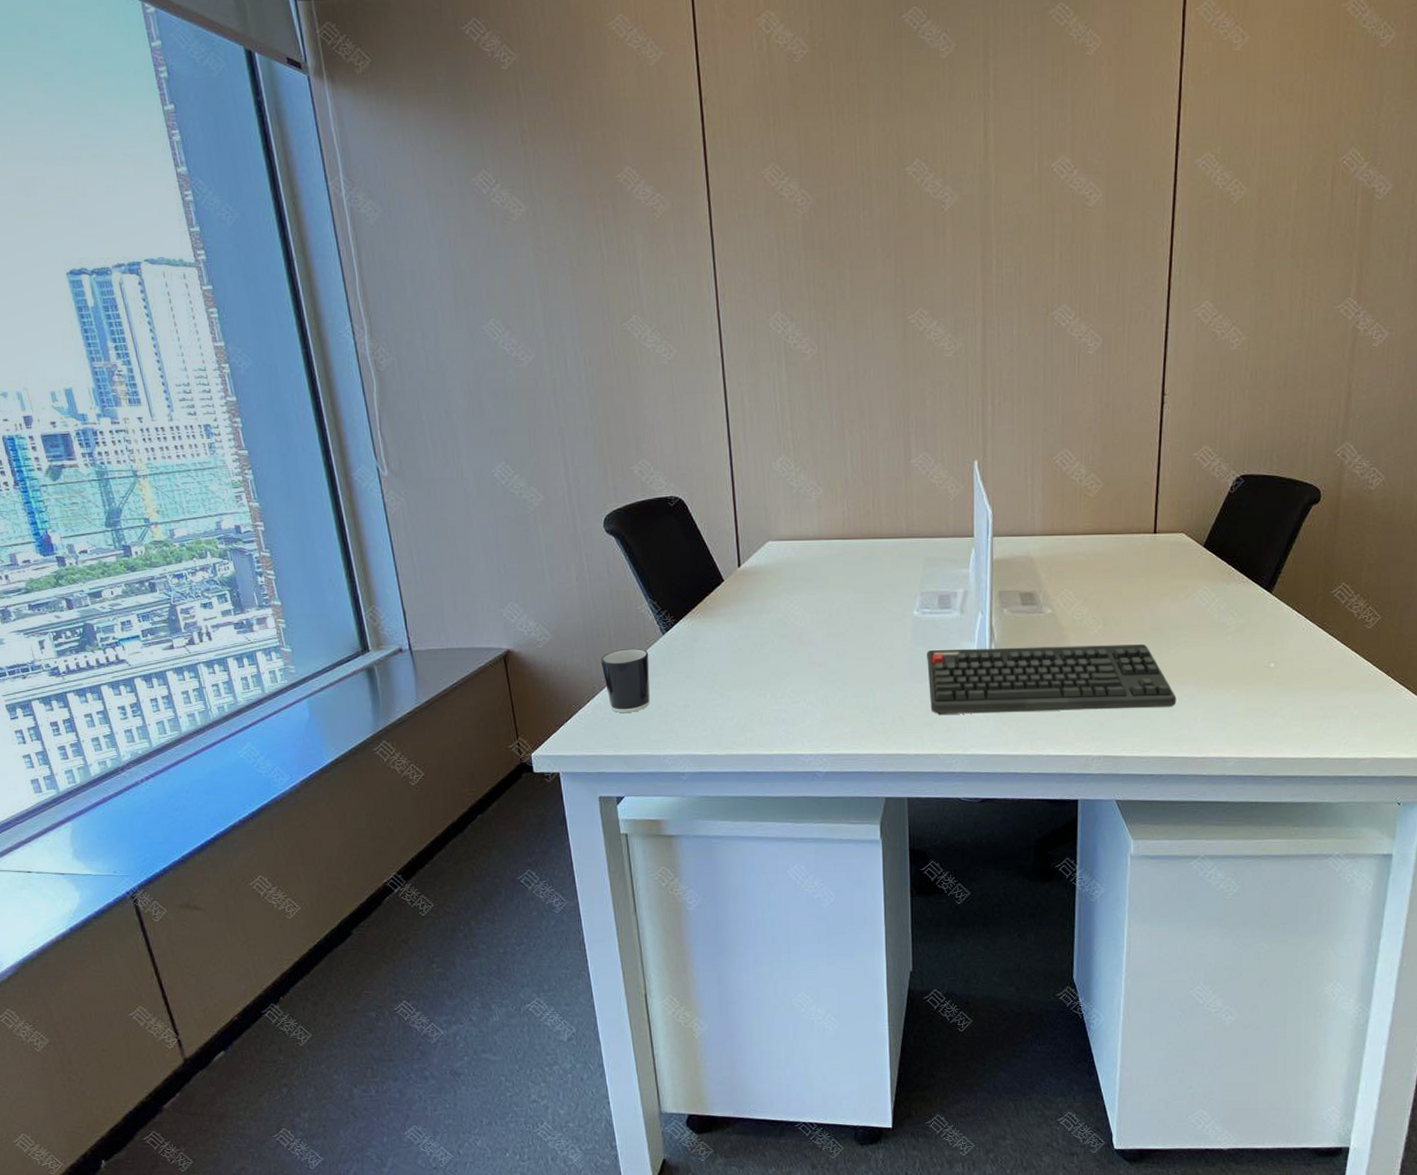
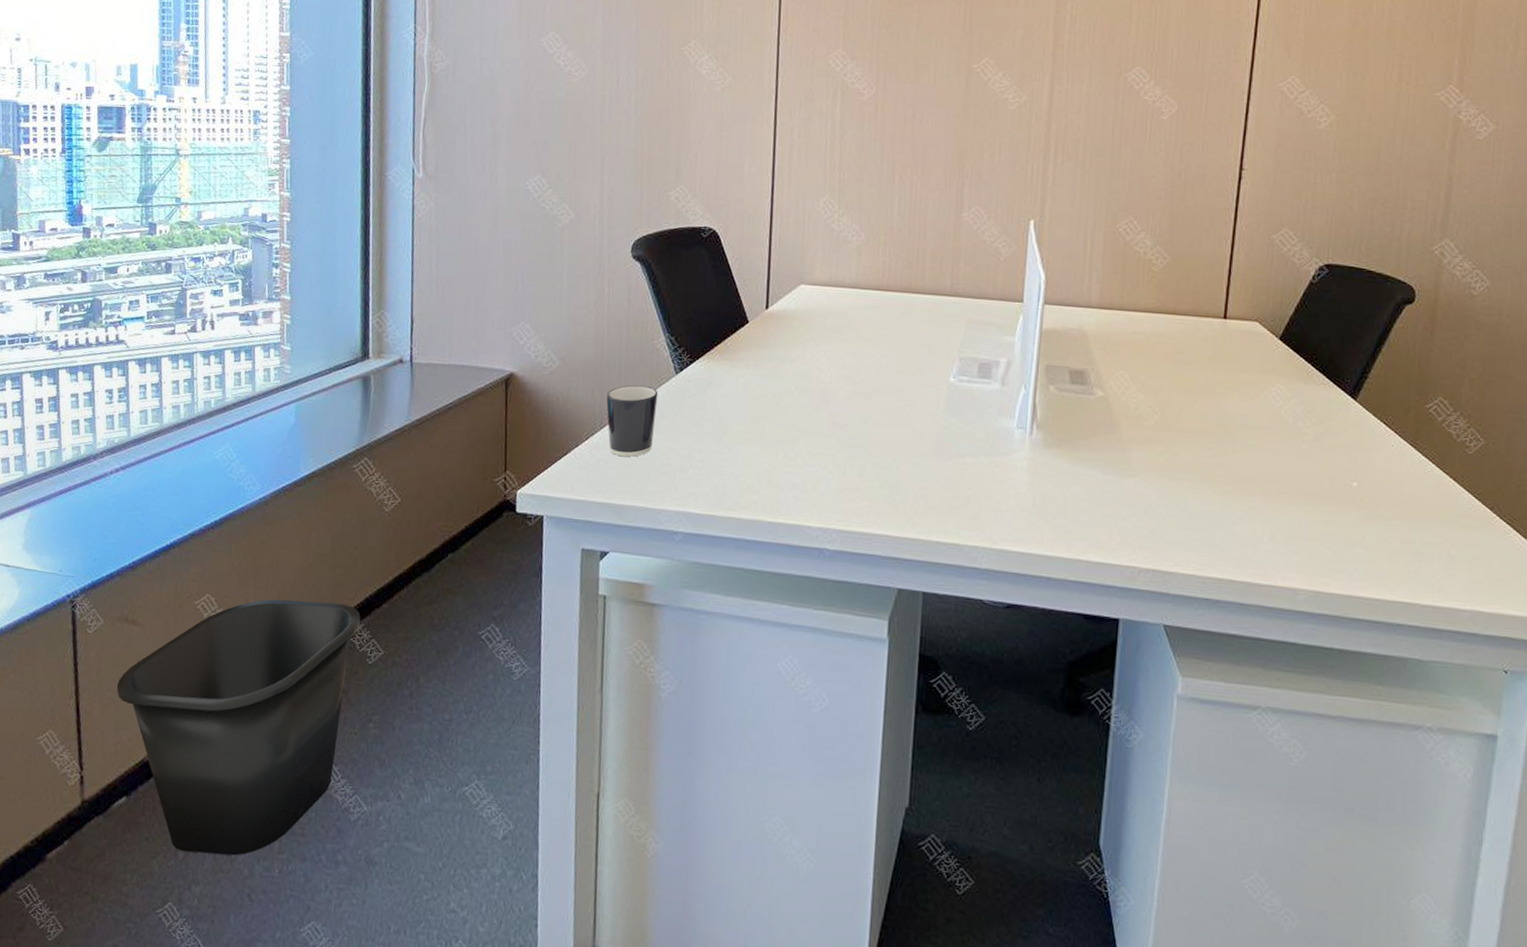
waste bin: none [192,869,408,1087] -> present [116,599,361,856]
computer keyboard: present [927,644,1176,715] -> none [958,423,1241,521]

